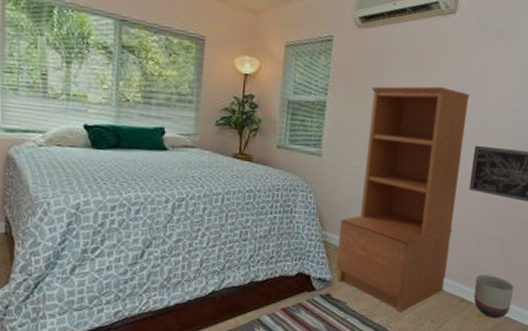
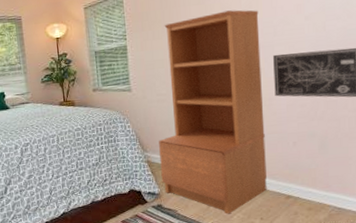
planter: present [474,274,514,319] -> none [299,170,342,211]

